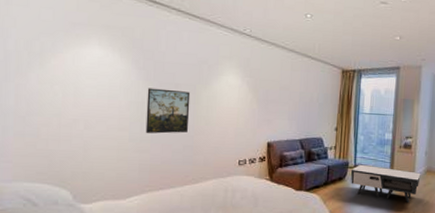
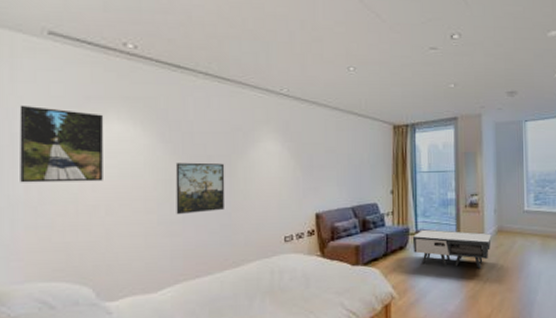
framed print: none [11,25,87,99] -> present [19,105,104,183]

